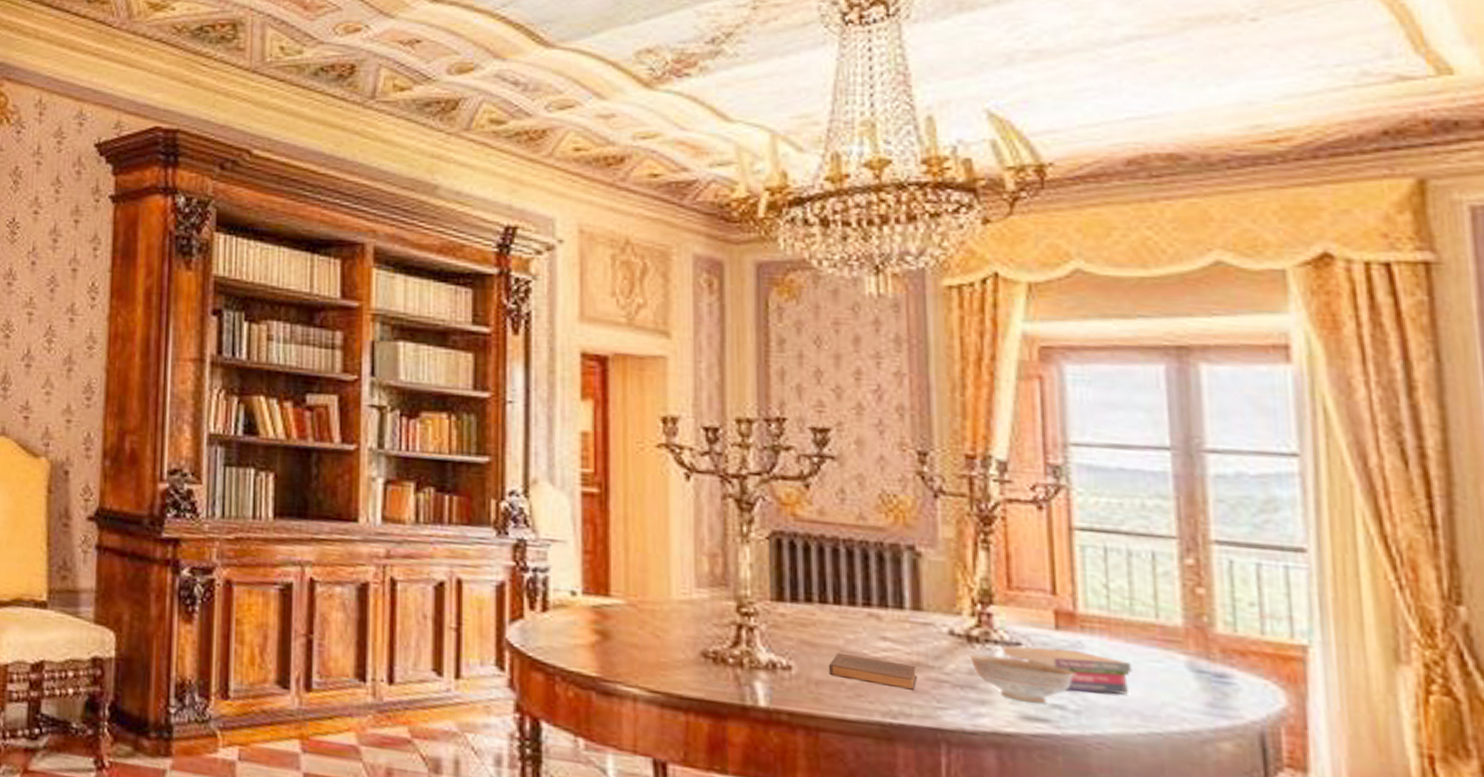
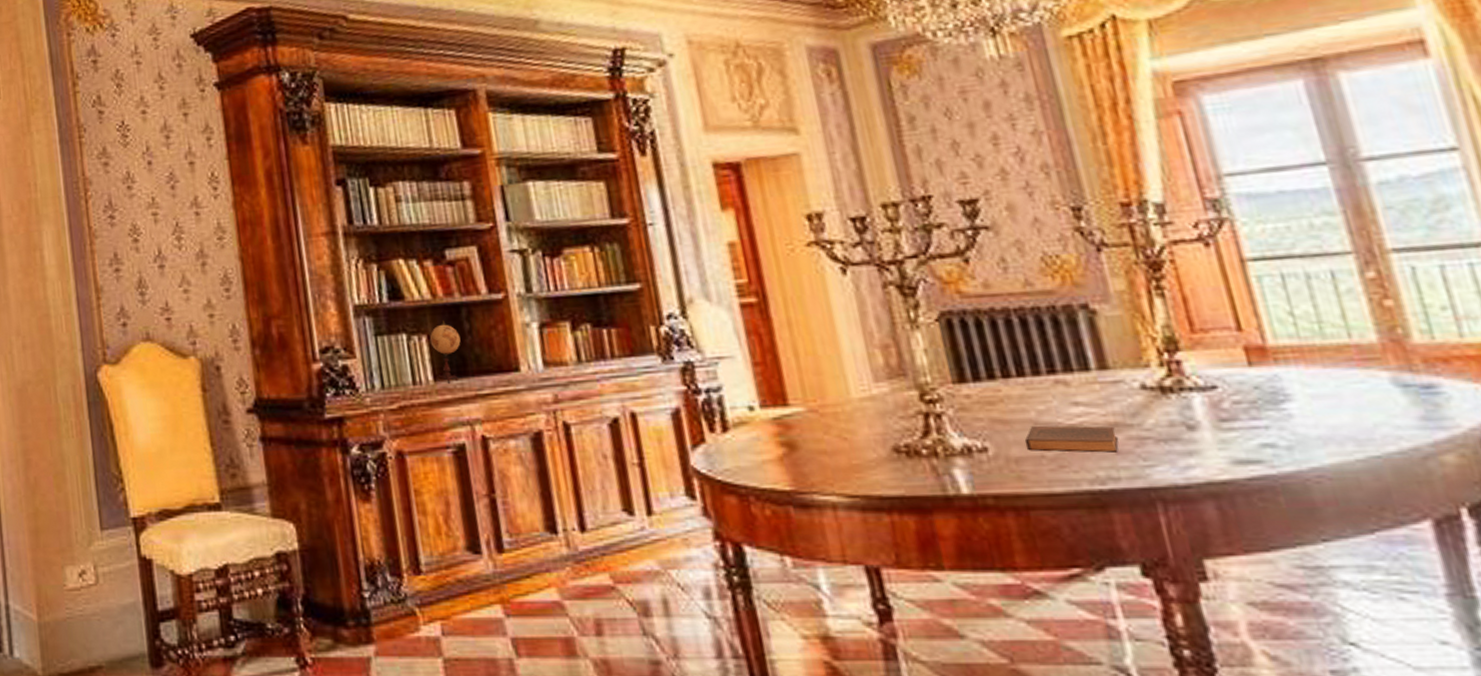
globe: none [275,461,306,524] -> present [429,320,461,385]
decorative bowl: present [969,654,1074,704] -> none [1166,402,1278,446]
books: present [1002,645,1132,695] -> none [1198,384,1338,428]

